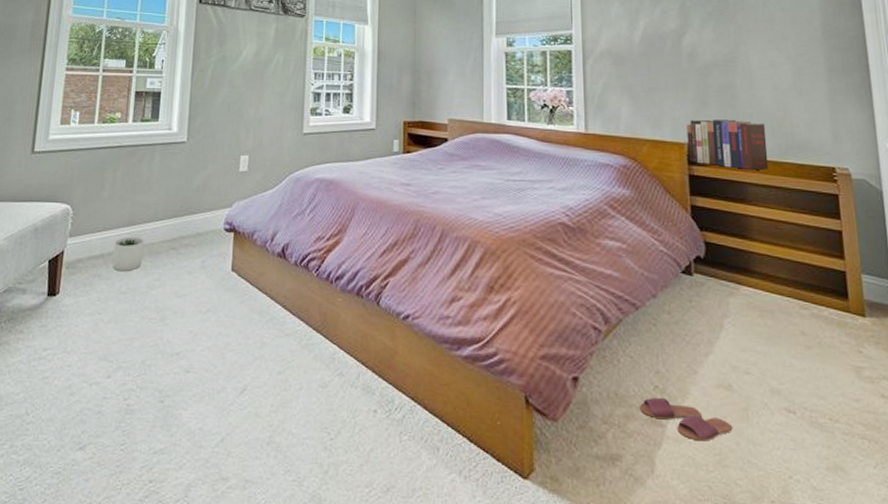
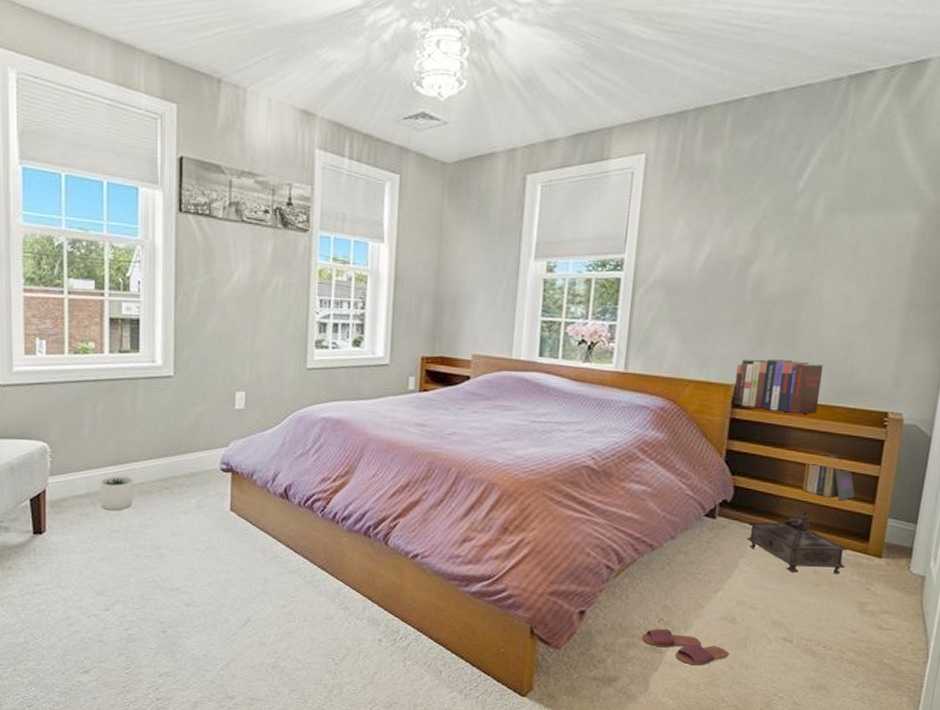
decorative box: none [725,263,831,335] -> present [746,507,847,574]
books: none [769,207,824,256] -> present [803,452,856,501]

